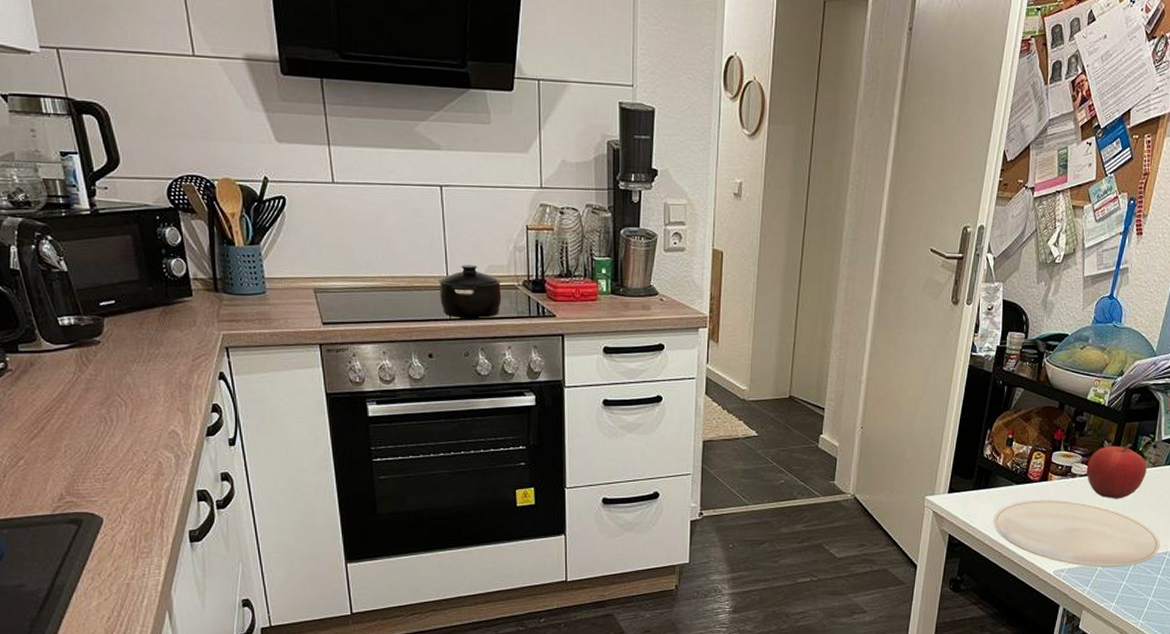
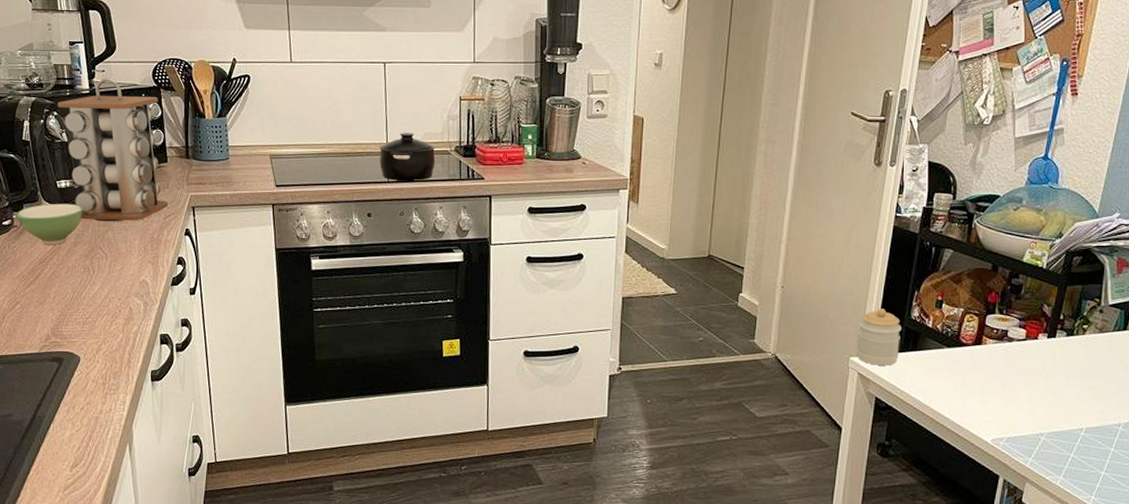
bowl: none [9,343,94,393] -> present [16,203,84,246]
spice rack: none [51,196,197,365] -> present [57,78,168,222]
jar: none [931,448,975,504] -> present [856,309,902,366]
plate: present [993,499,1161,568] -> none [923,364,1112,438]
fruit: present [1087,443,1147,499] -> none [1025,307,1093,366]

